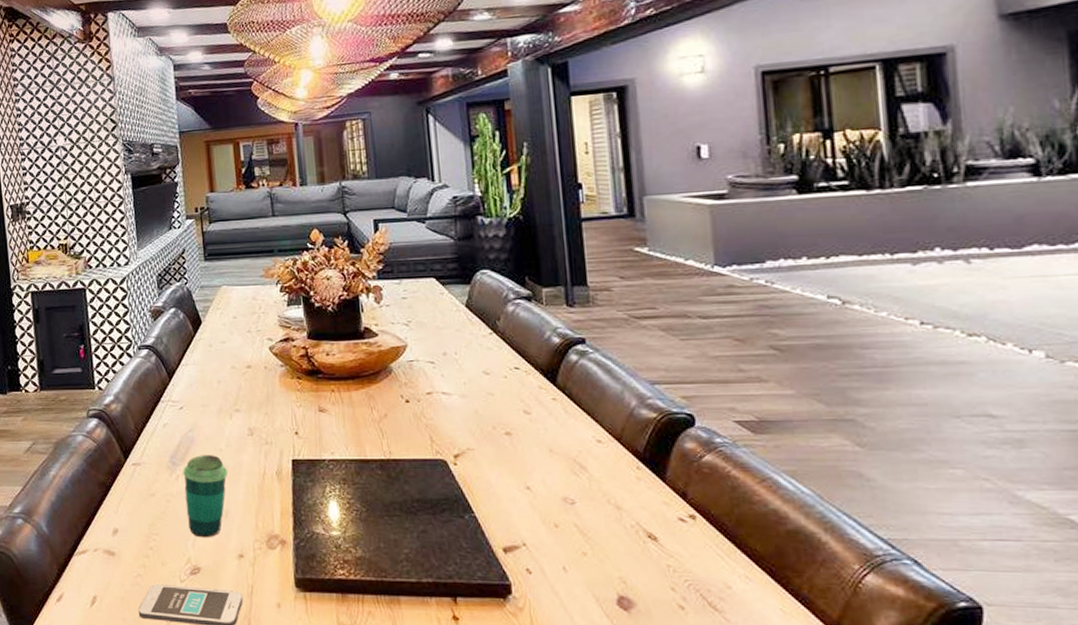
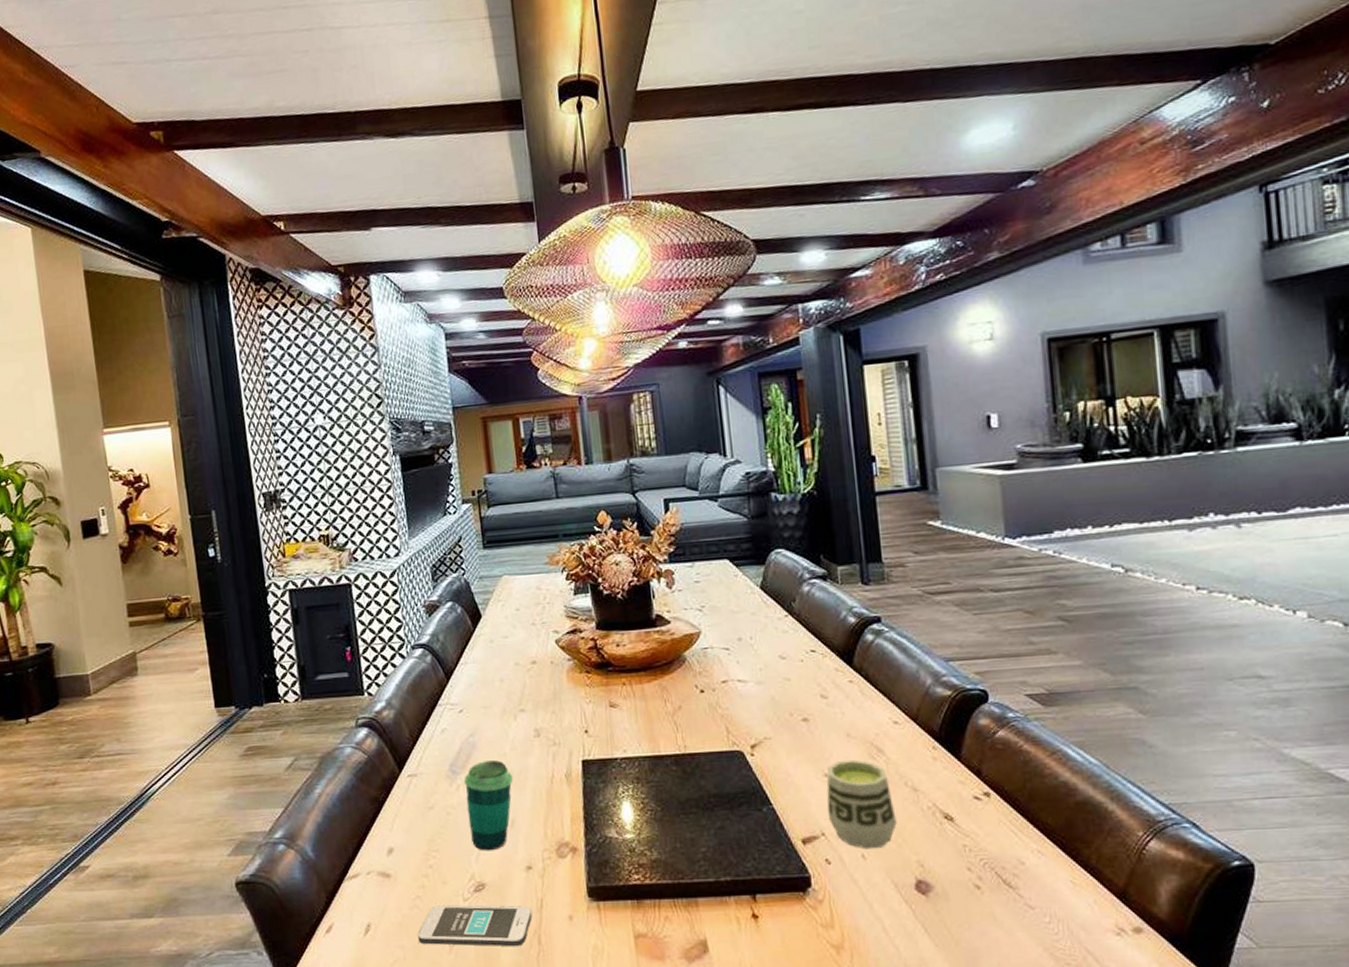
cup: none [528,474,599,562] -> present [826,759,897,850]

